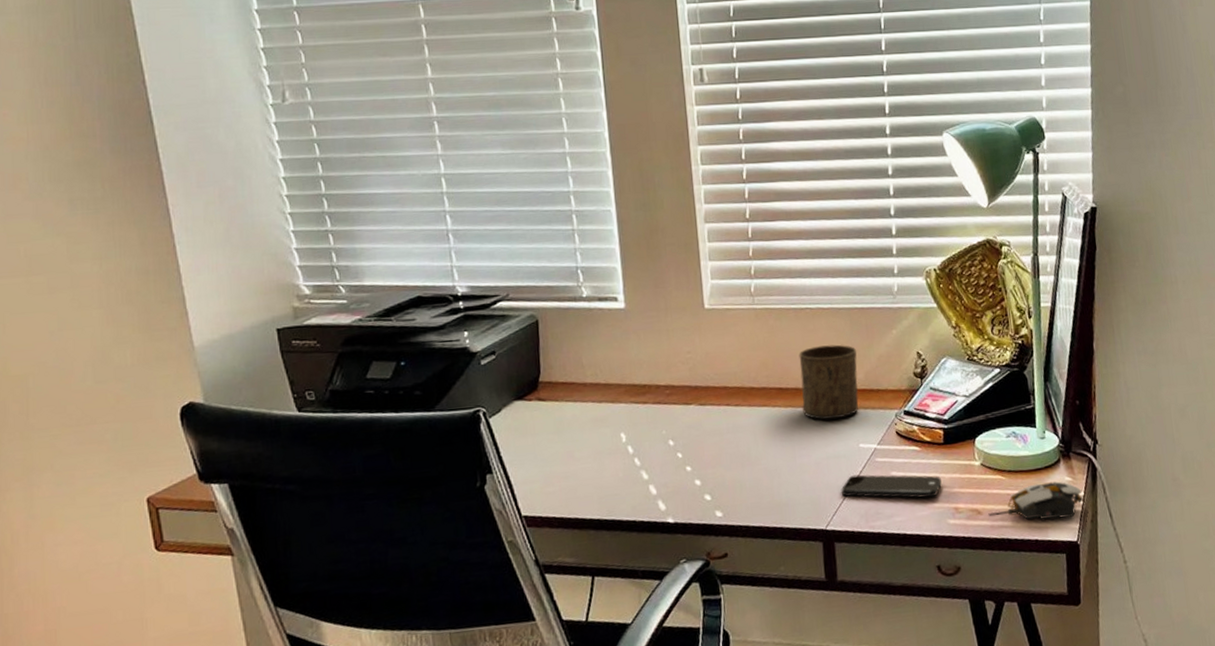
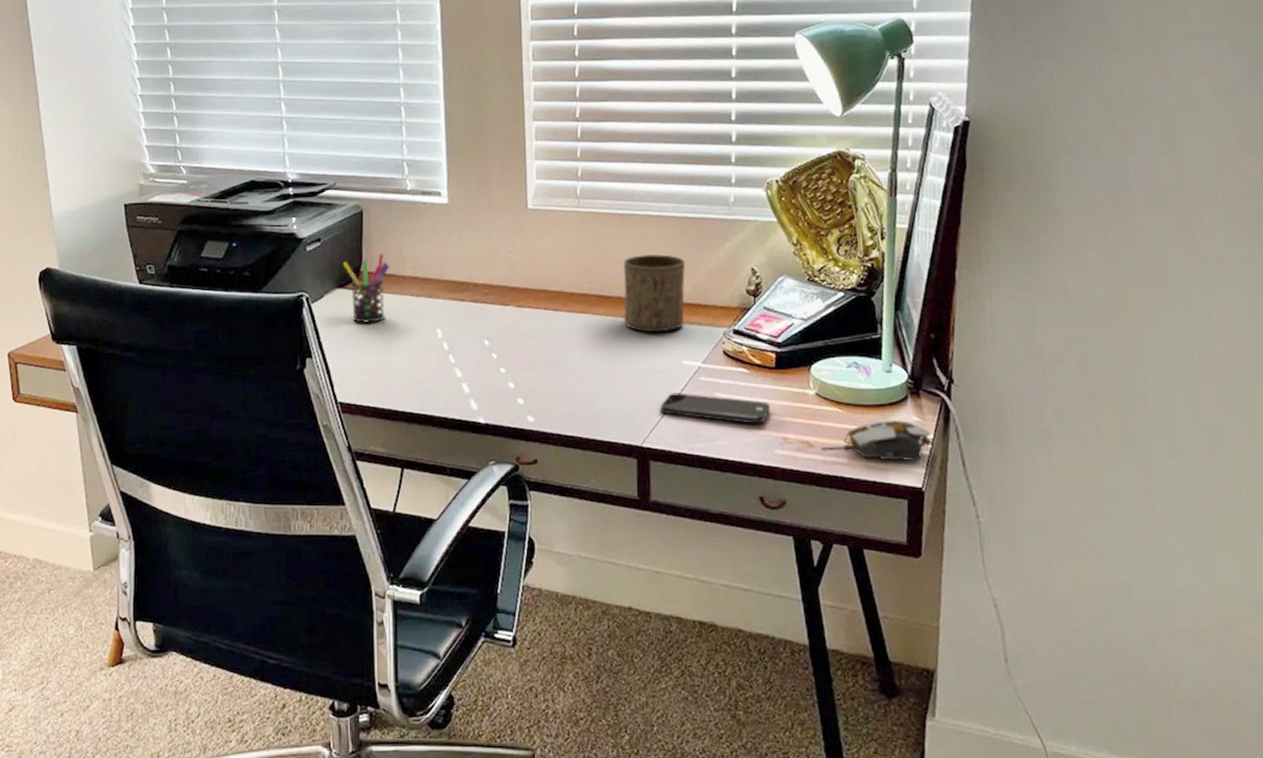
pen holder: none [519,361,570,434] -> present [342,252,390,323]

